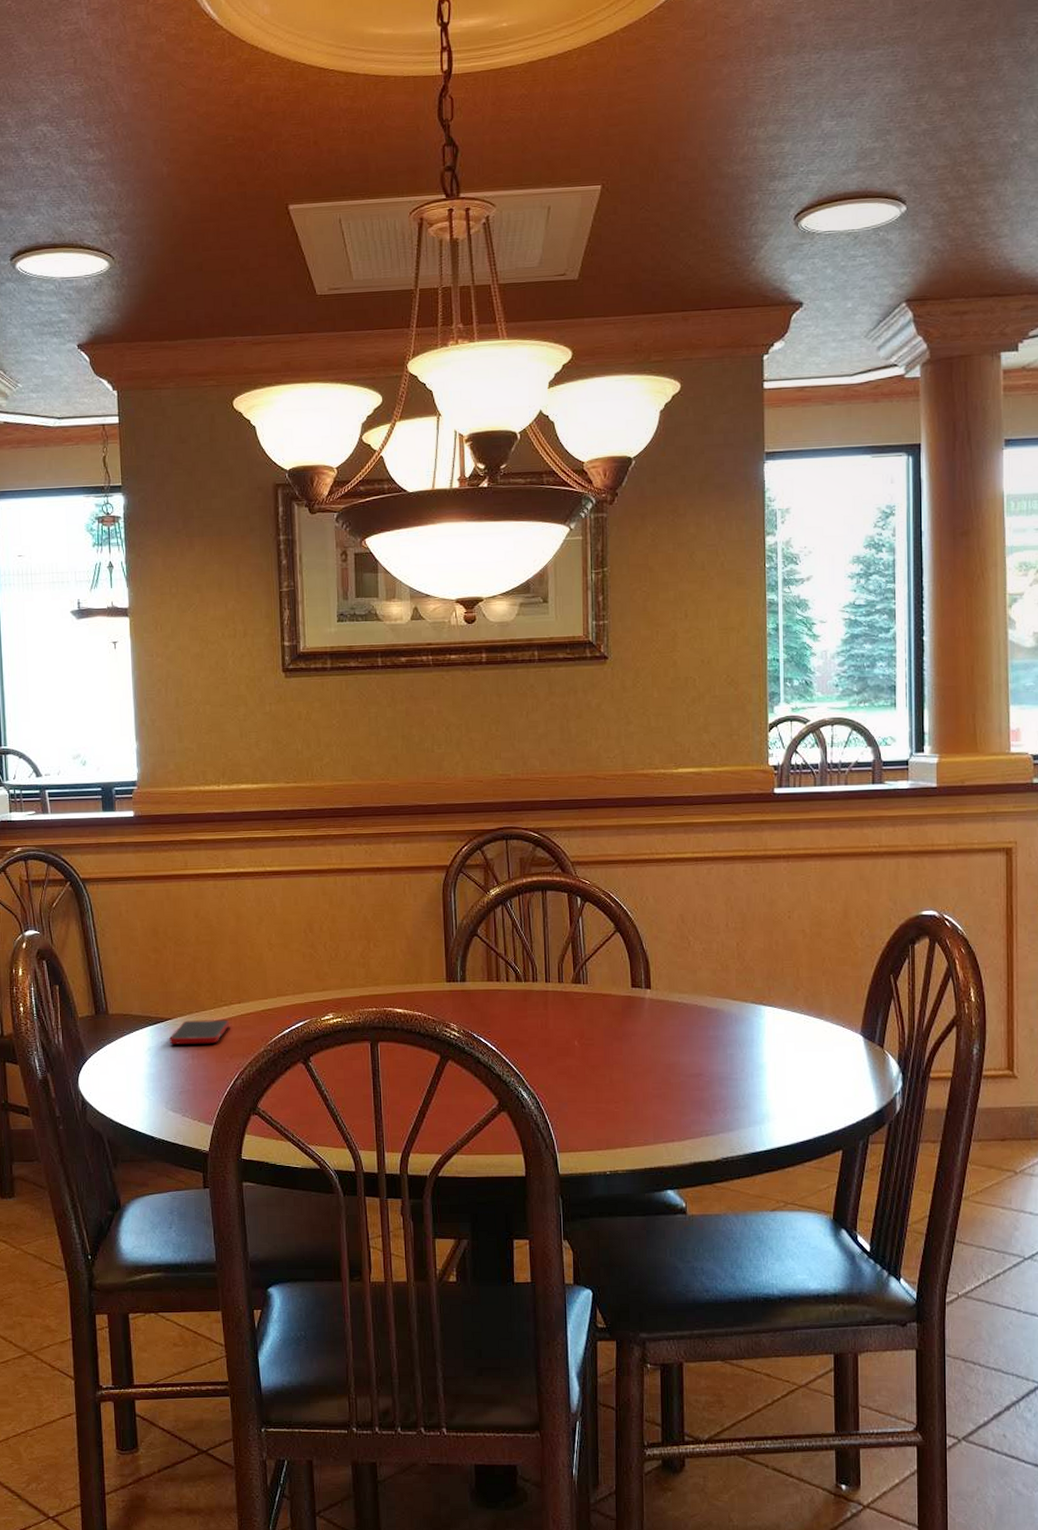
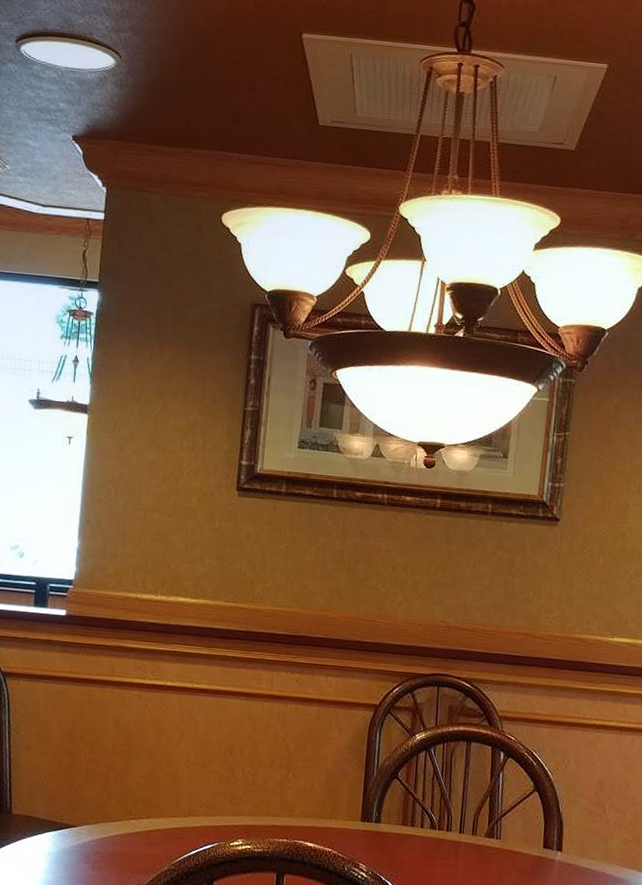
cell phone: present [169,1020,230,1045] -> none [71,830,136,857]

